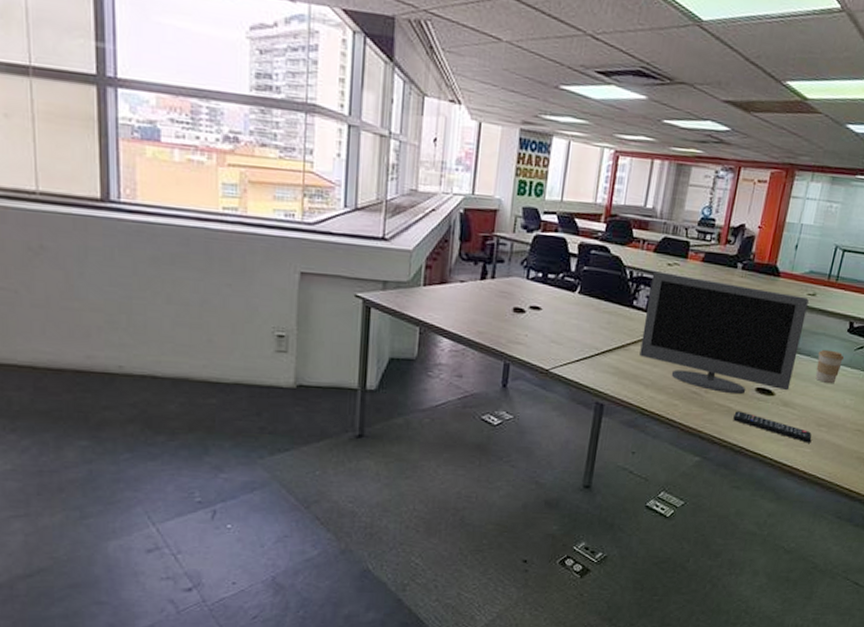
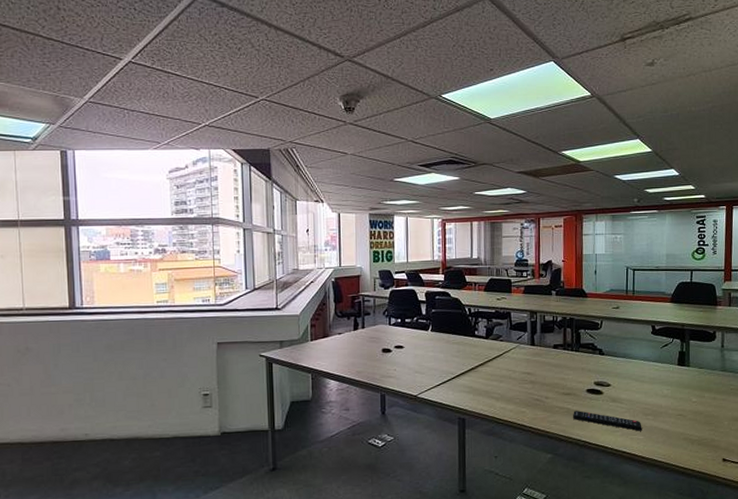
monitor: present [639,271,809,395] -> none [486,306,615,397]
coffee cup: present [815,349,845,384] -> none [631,350,654,379]

